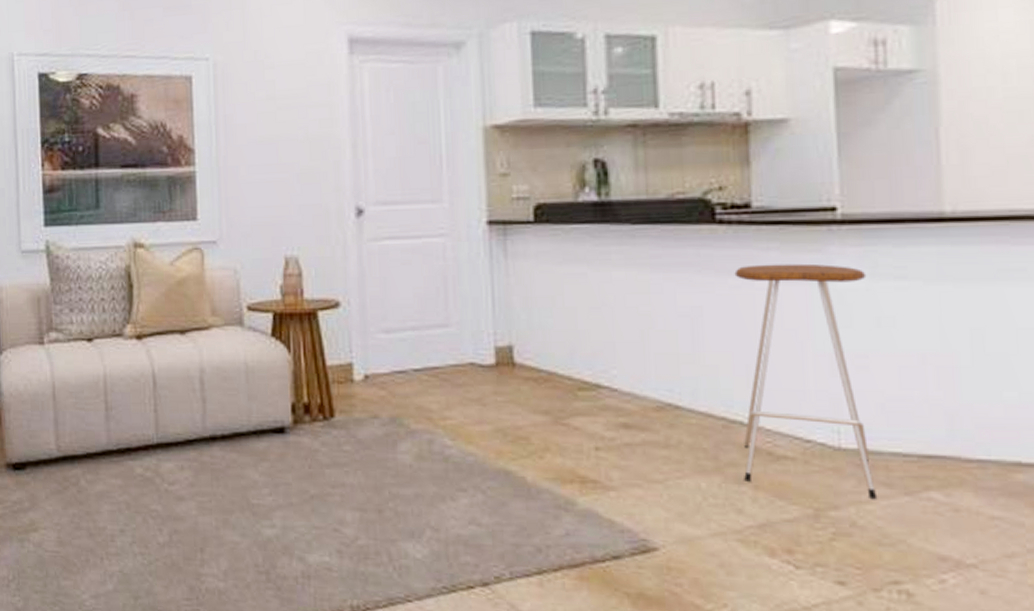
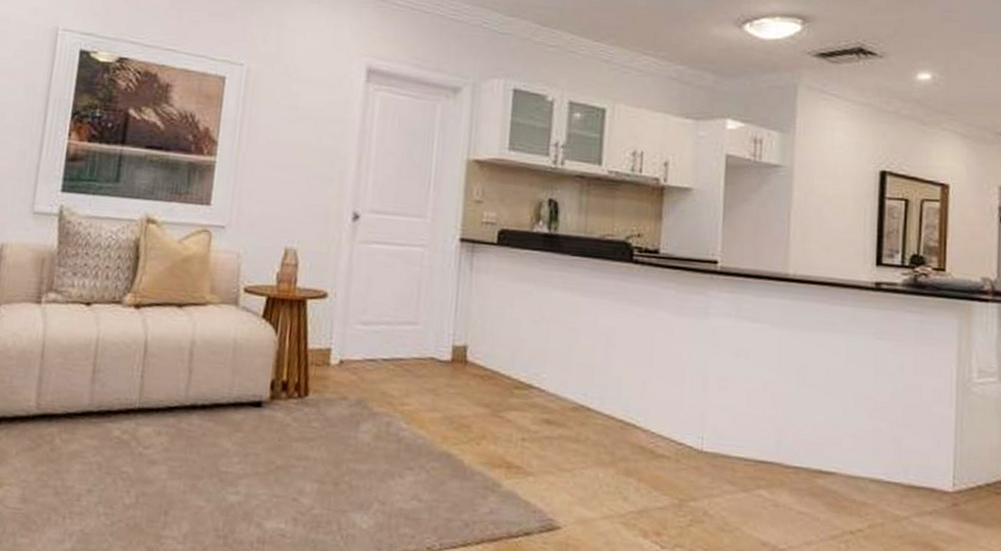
bar stool: present [734,263,878,499] -> none [631,299,733,493]

